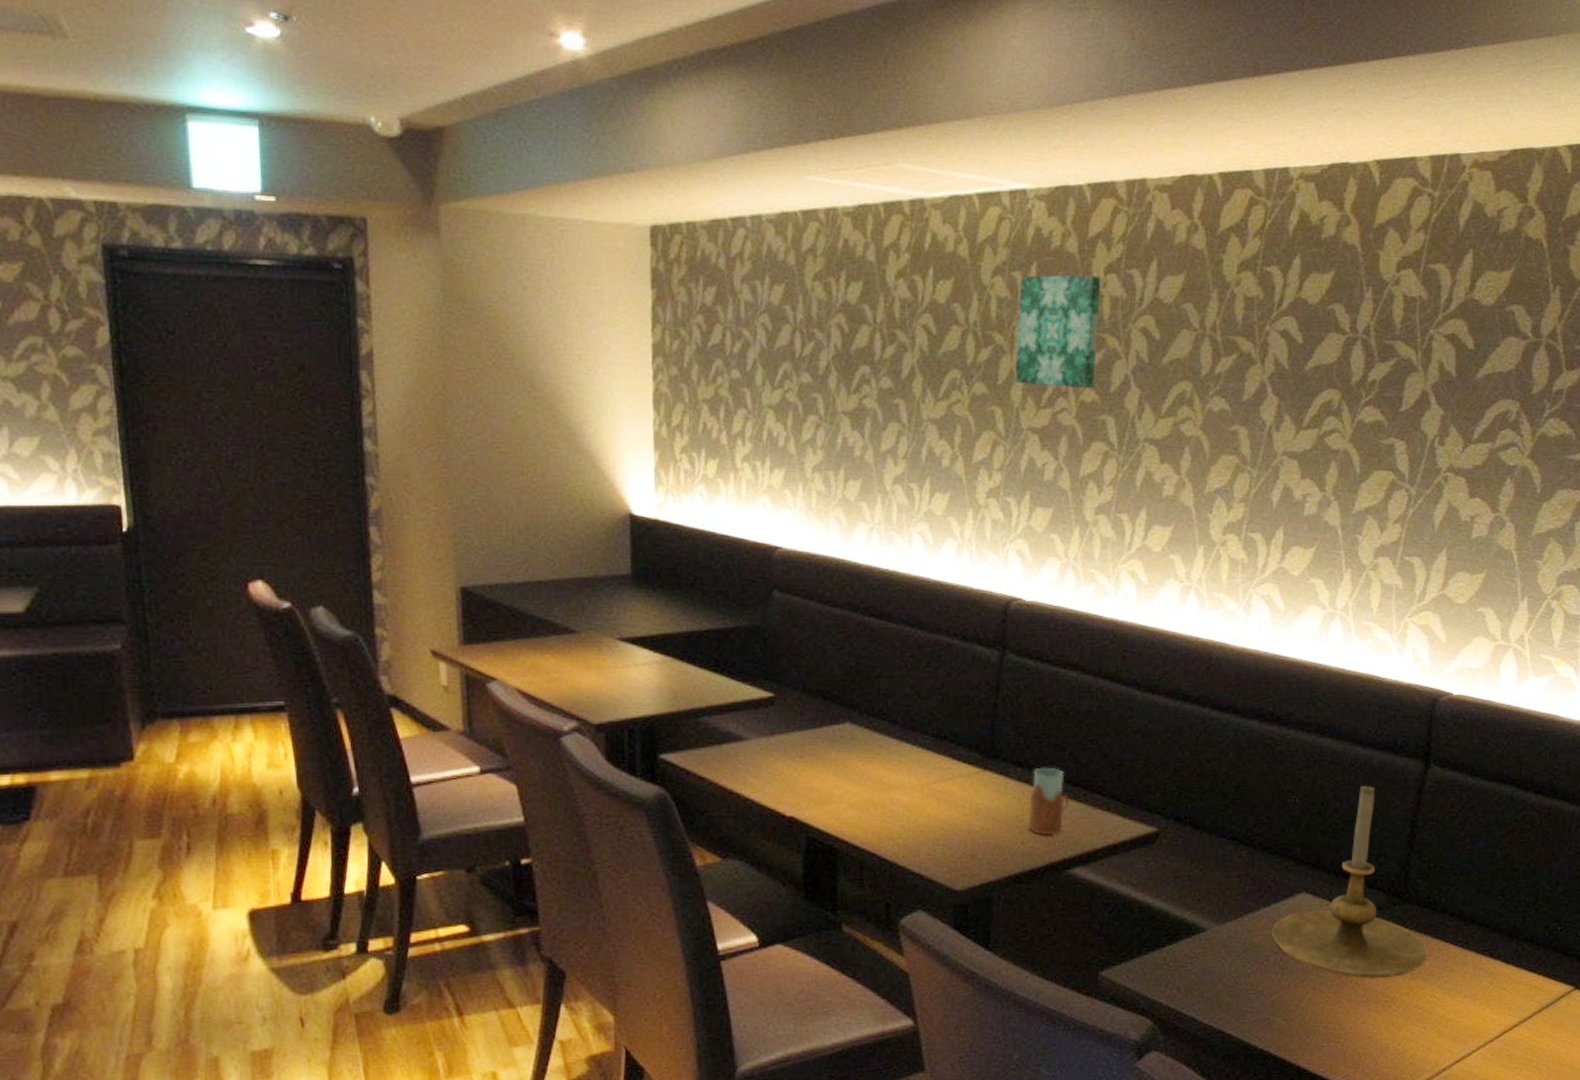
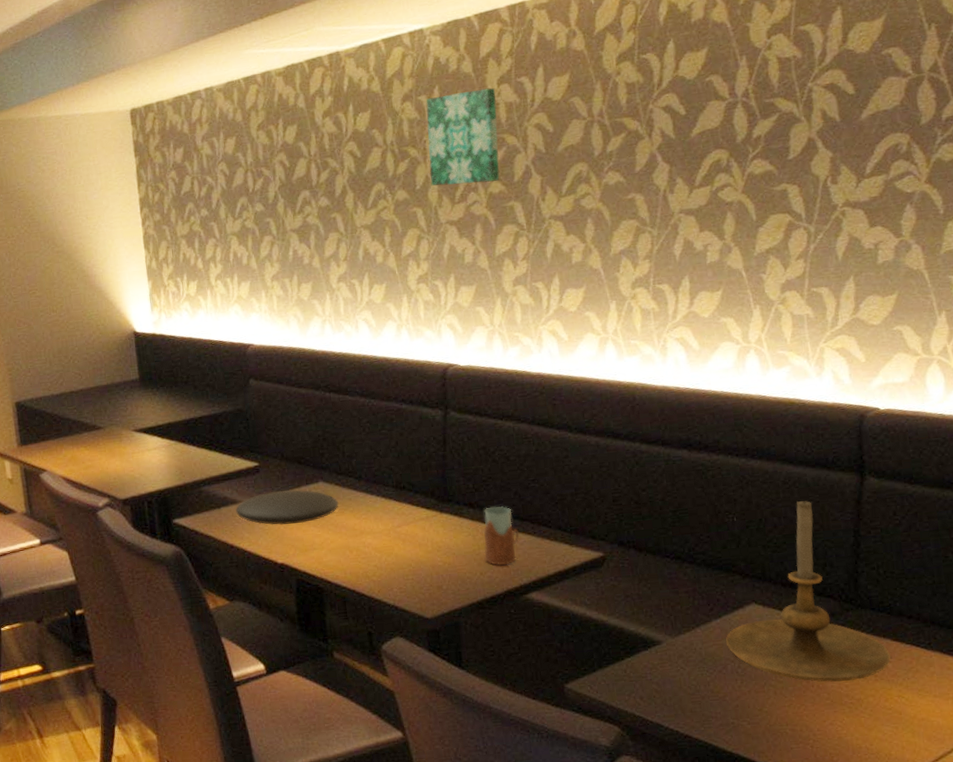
plate: none [740,729,867,771] -> present [235,489,339,525]

